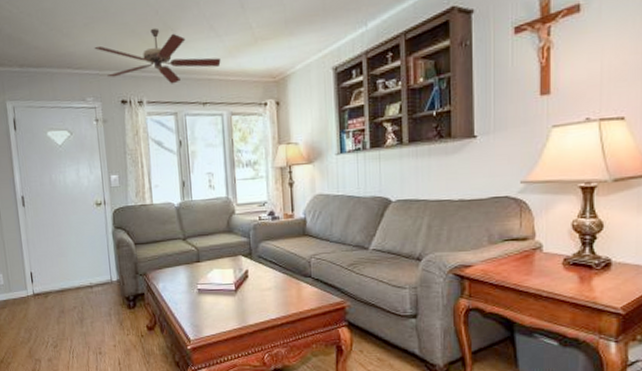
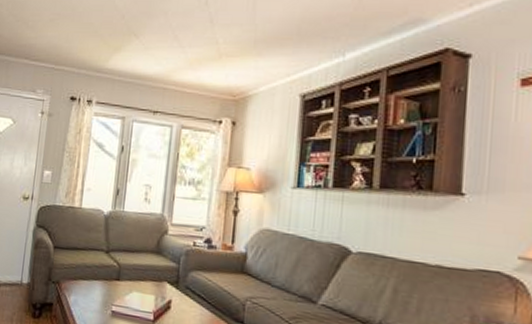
ceiling fan: present [94,28,221,84] -> none [55,31,180,88]

